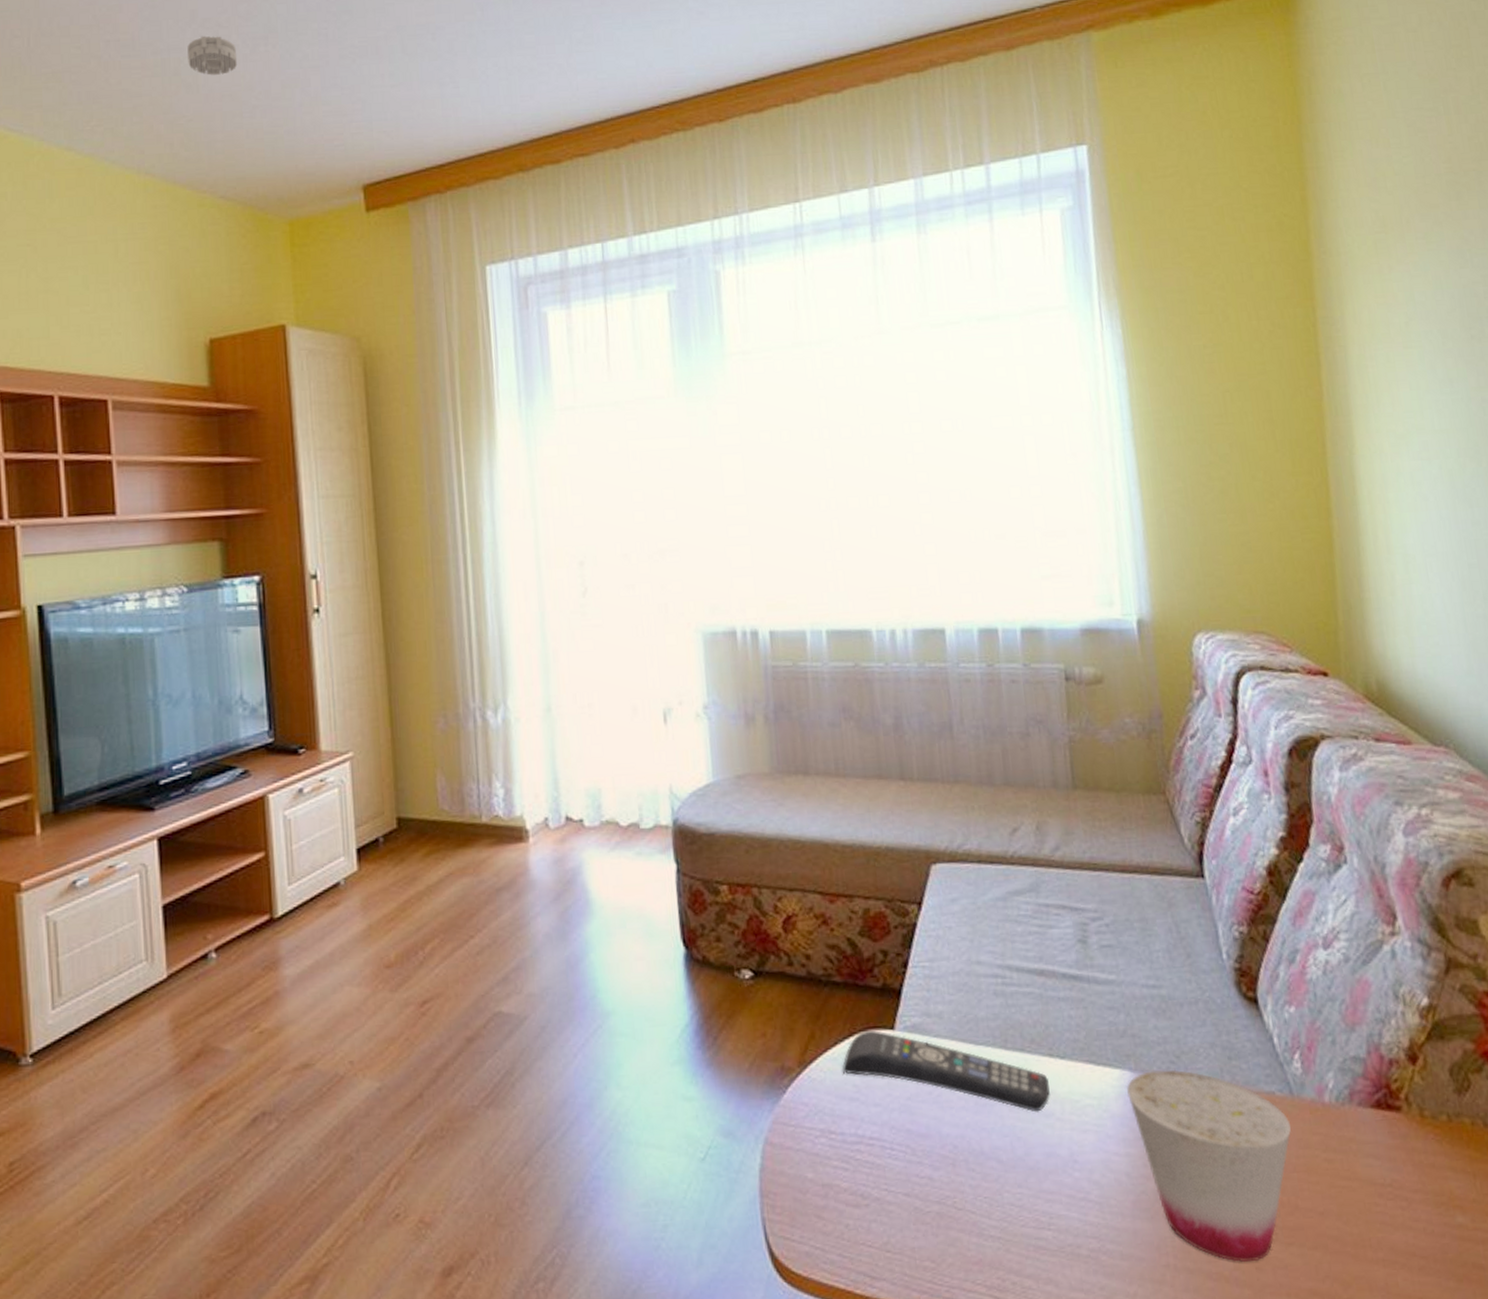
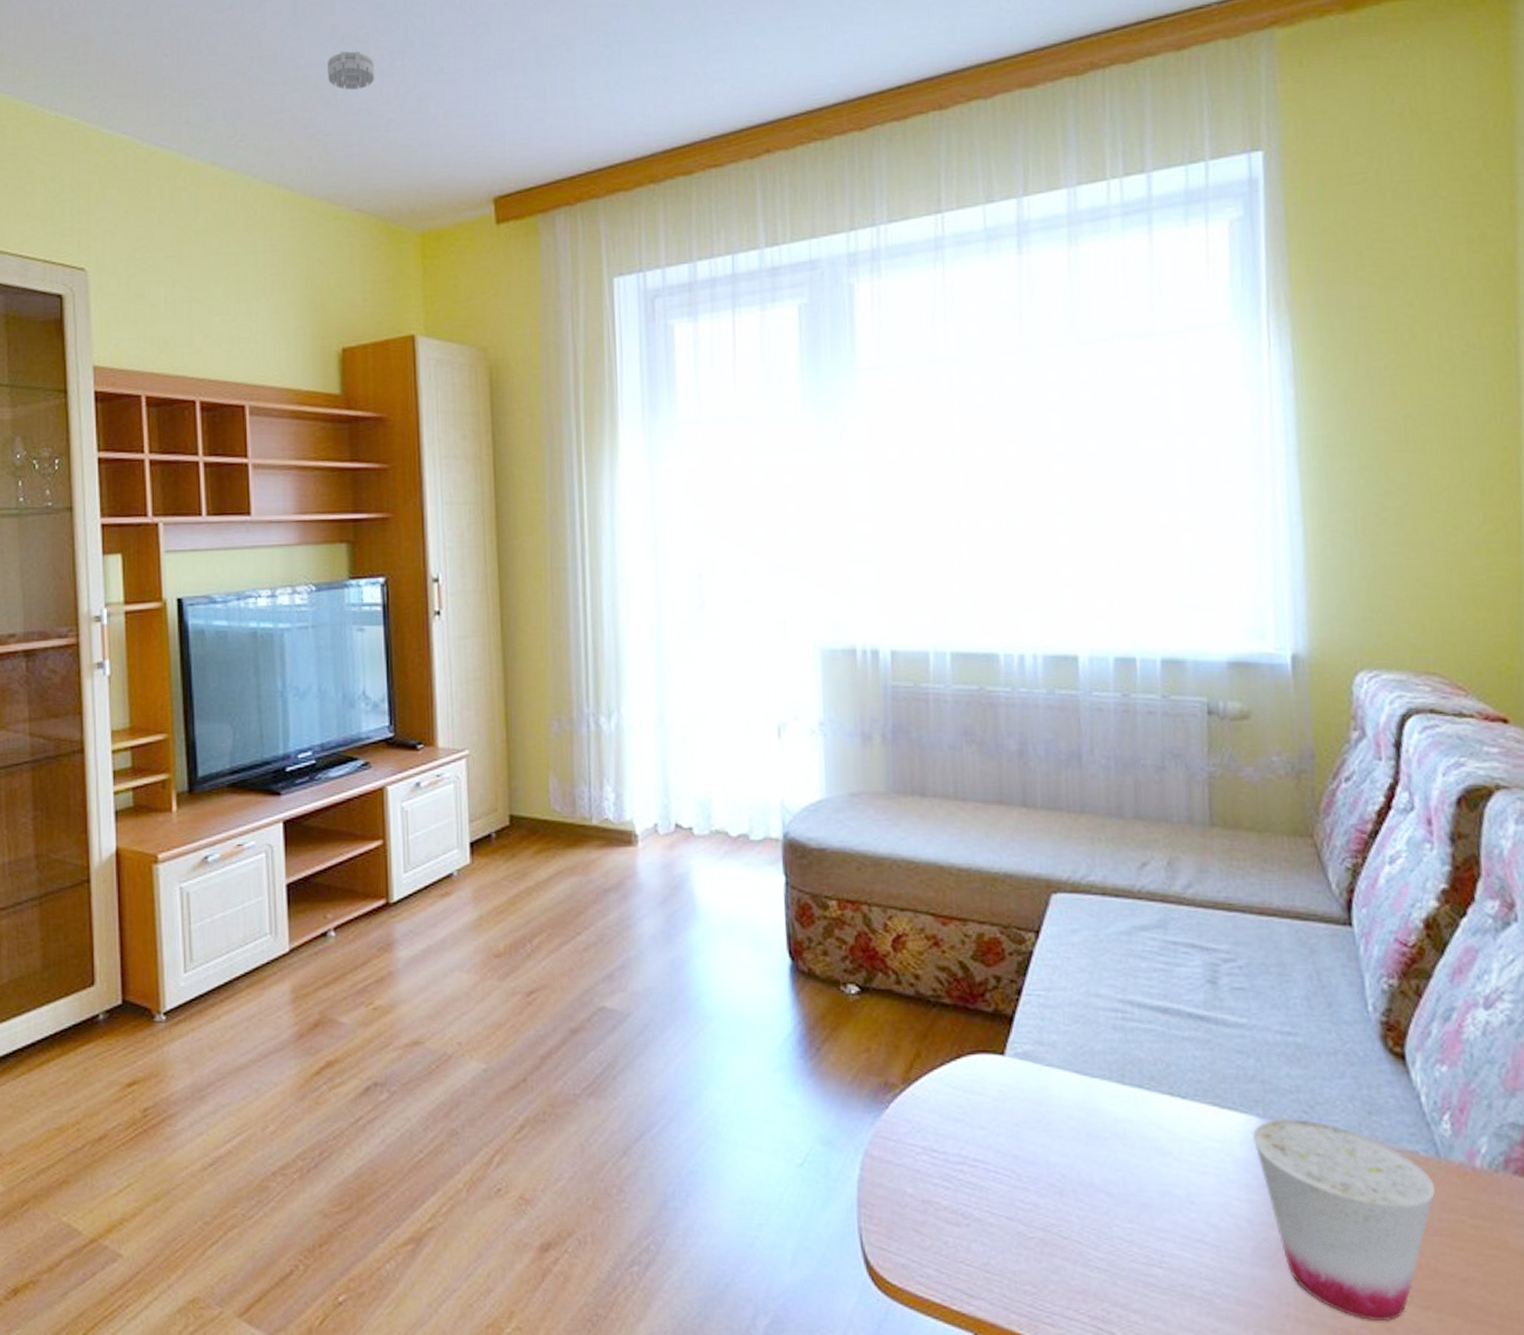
remote control: present [842,1030,1050,1112] -> none [948,1055,1168,1150]

